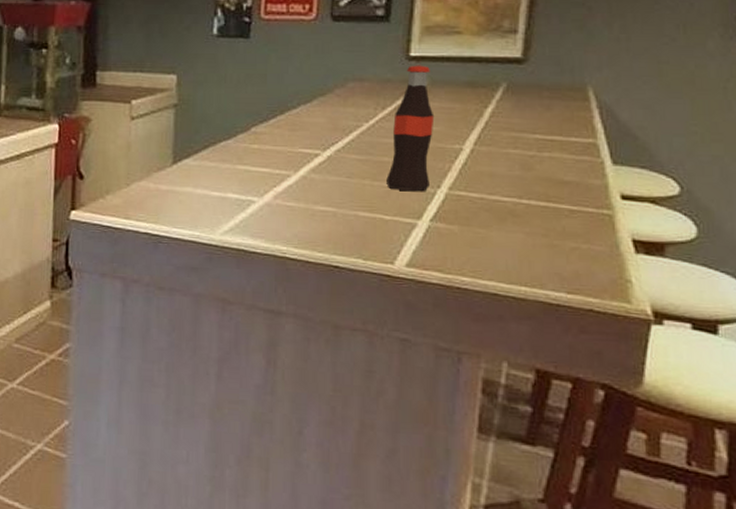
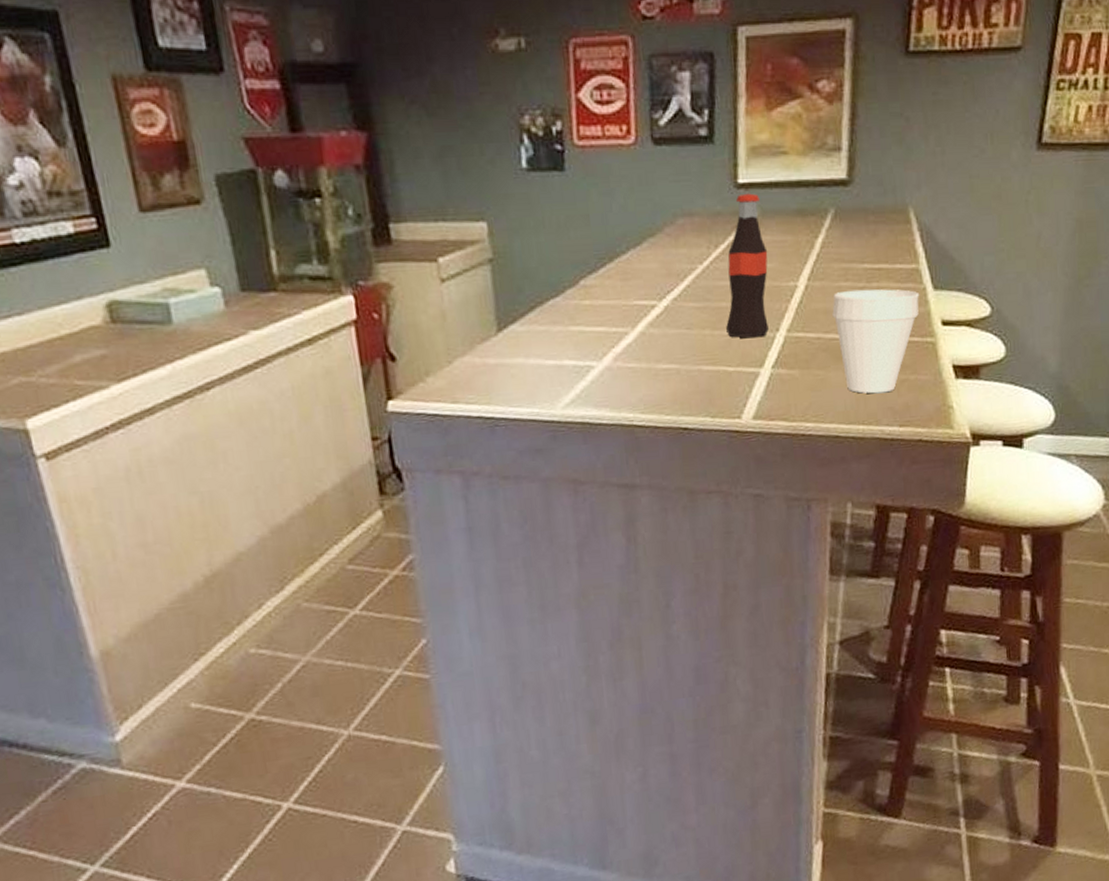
cup: none [498,157,596,258] -> present [832,289,919,394]

